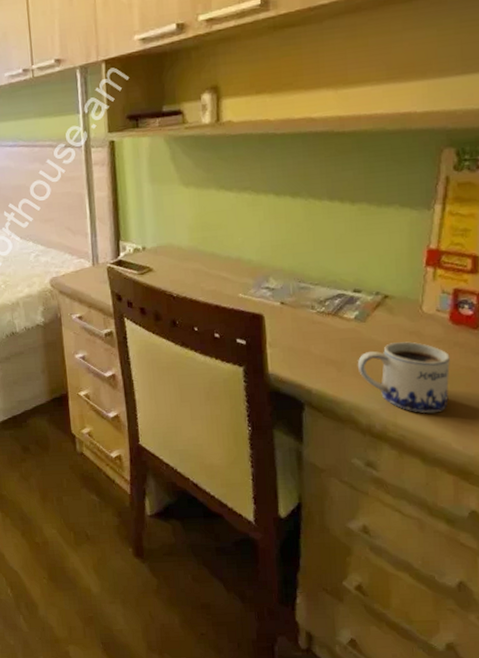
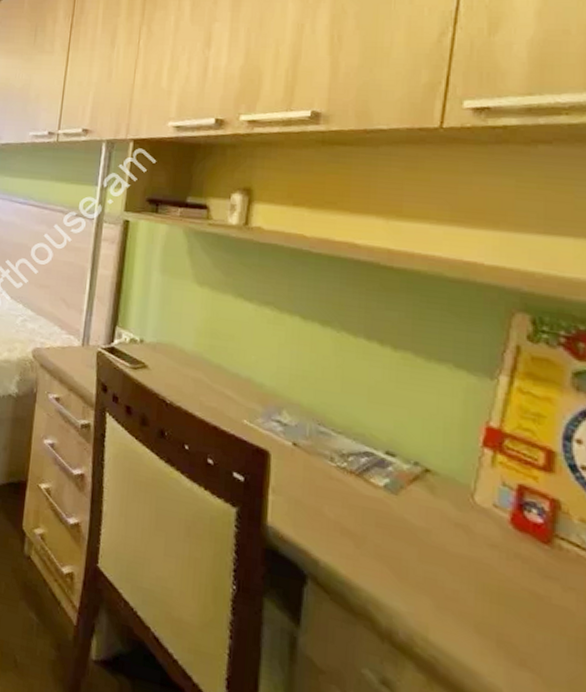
mug: present [357,341,450,414] -> none [381,530,508,641]

